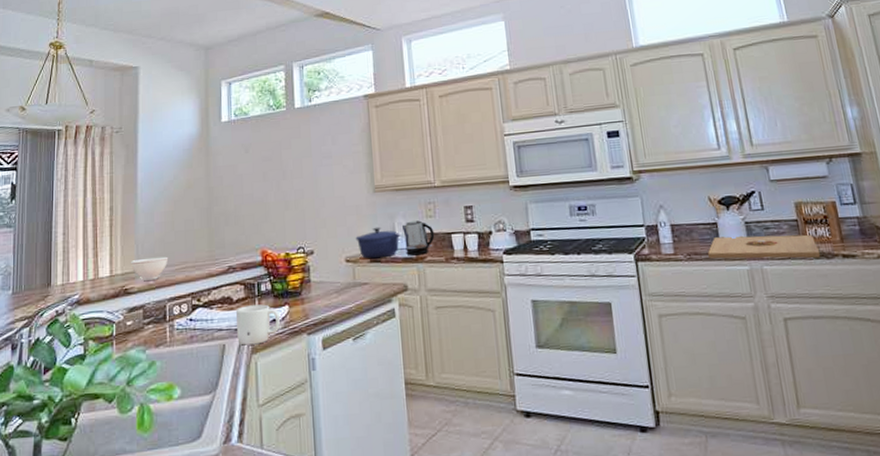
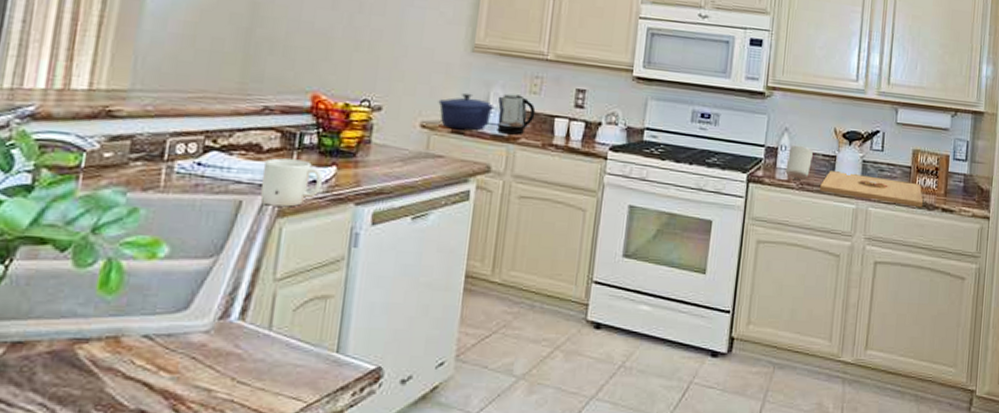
bowl: present [130,256,169,282] -> none [121,75,180,107]
canister: none [665,217,703,252] -> present [784,144,822,180]

